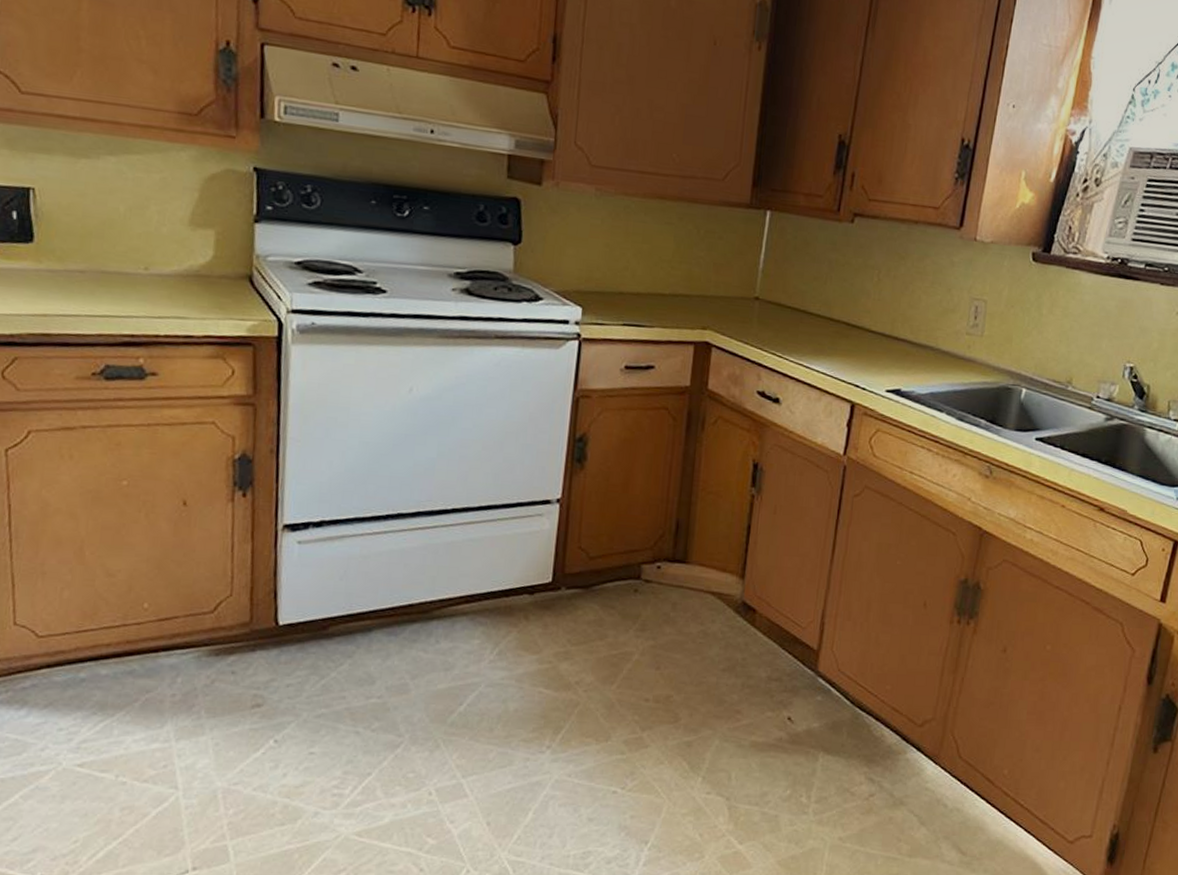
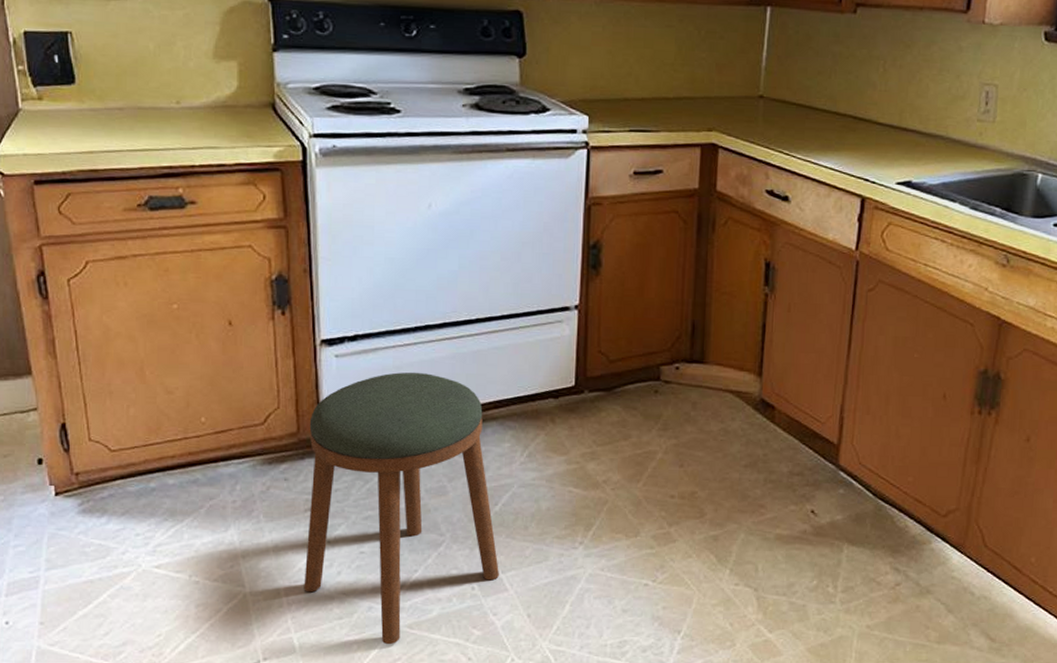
stool: none [244,562,461,854] -> present [303,372,500,645]

